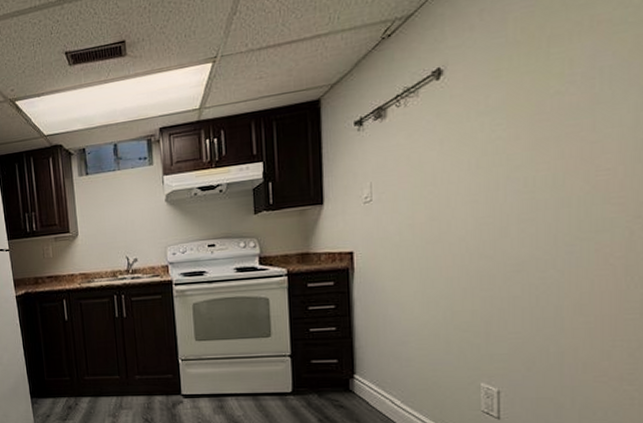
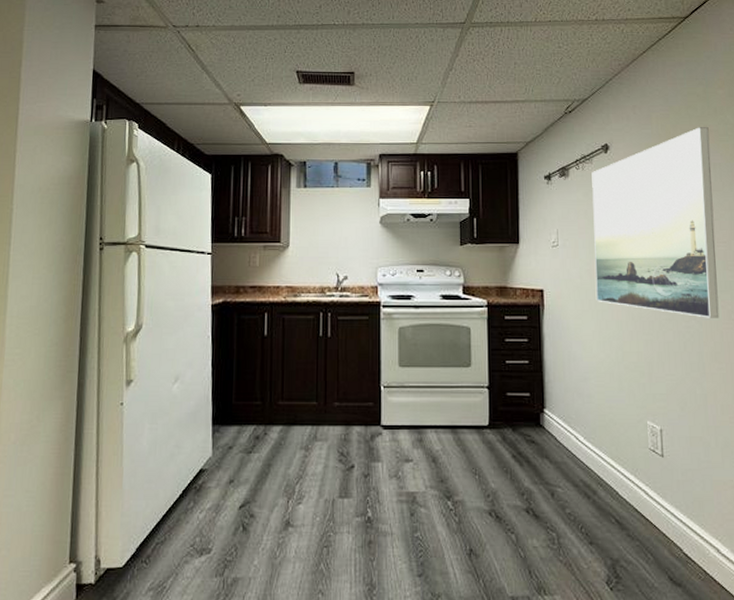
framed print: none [417,17,597,266] -> present [591,127,719,318]

